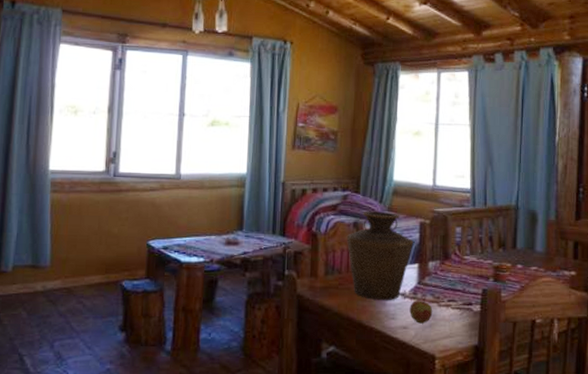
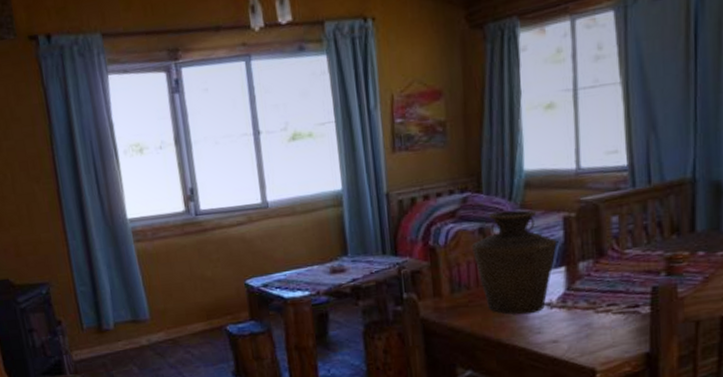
apple: present [409,297,433,324] -> none [559,304,589,335]

